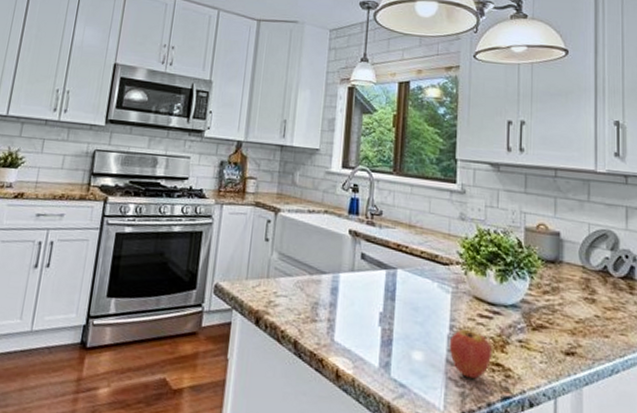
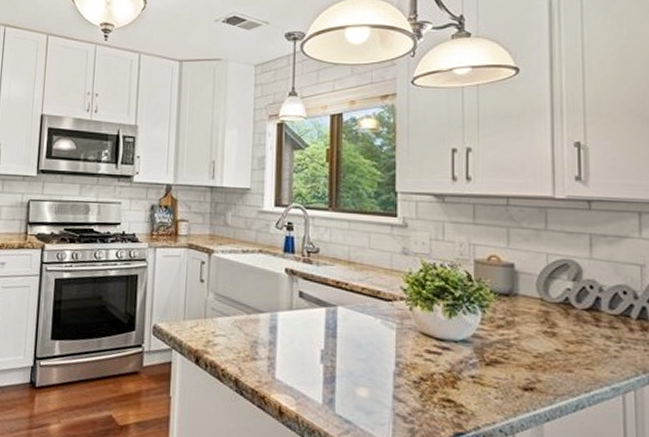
fruit: present [449,325,492,379] -> none [395,361,442,415]

